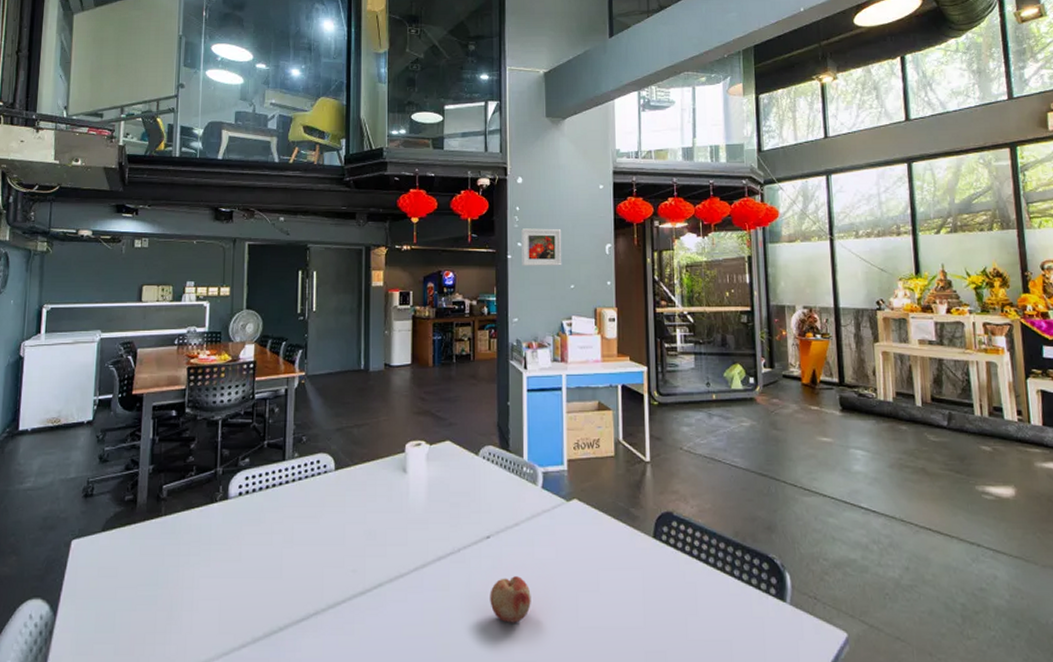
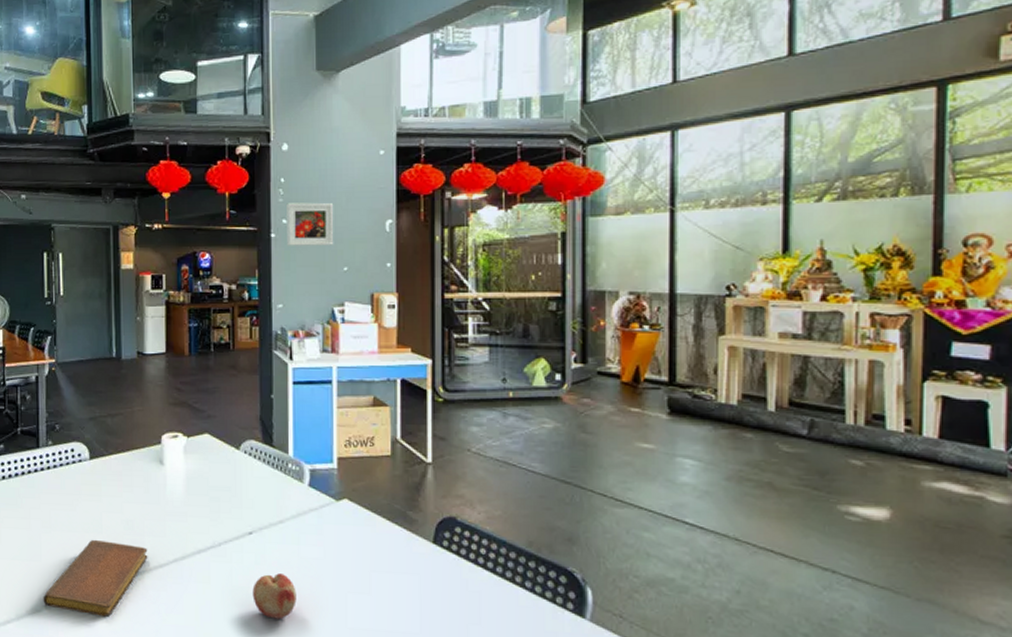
notebook: none [281,552,389,633] -> present [43,539,148,617]

